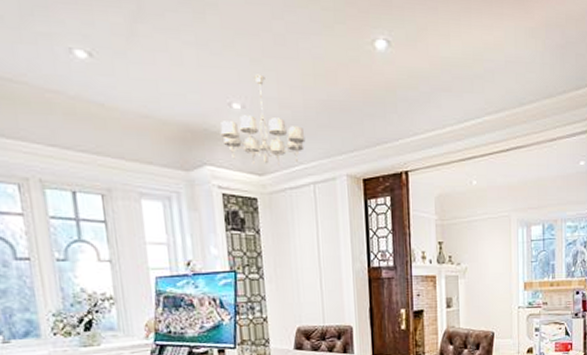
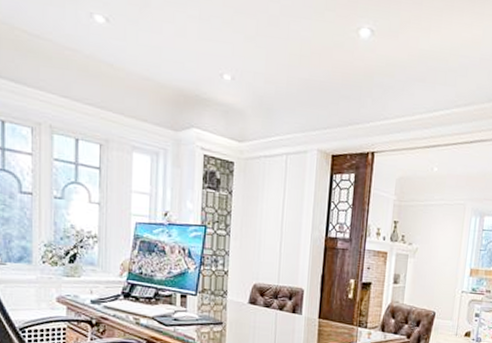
chandelier: present [220,74,306,166] -> none [209,50,285,135]

